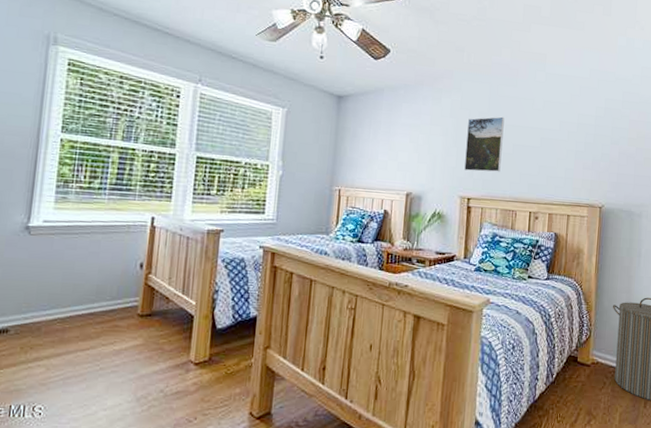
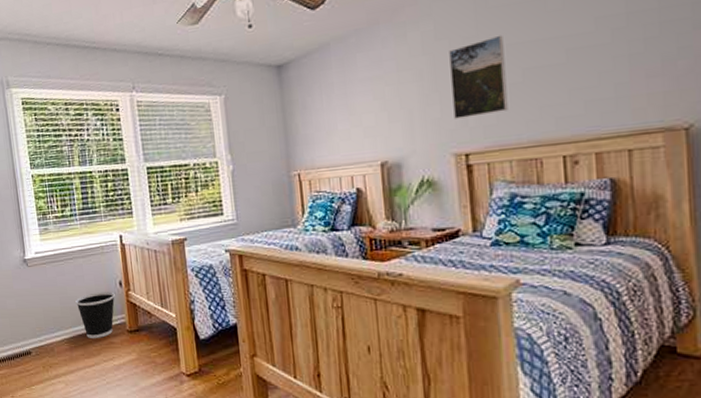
wastebasket: none [82,271,132,320] -> present [75,292,115,338]

